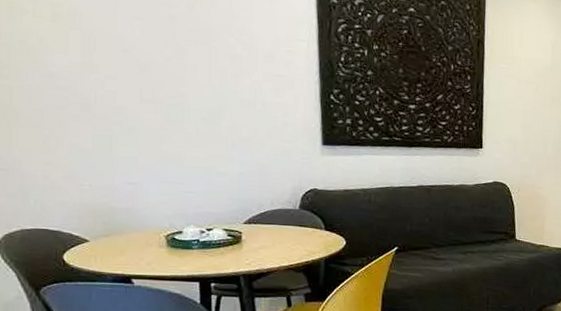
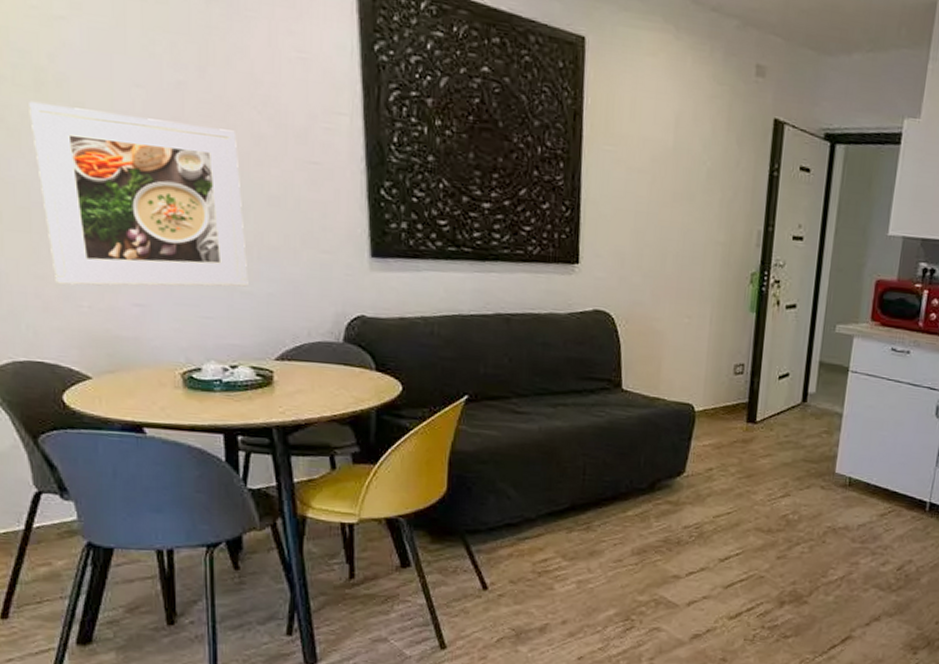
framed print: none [46,28,224,169] -> present [29,101,249,287]

